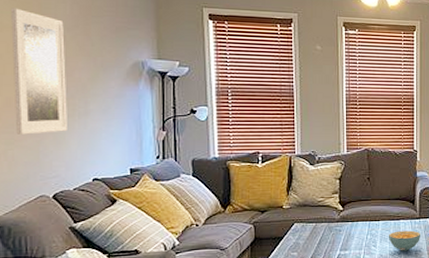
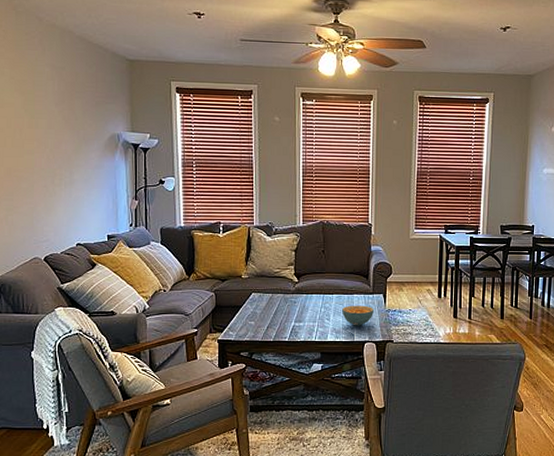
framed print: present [10,7,67,135] -> none [9,85,56,202]

